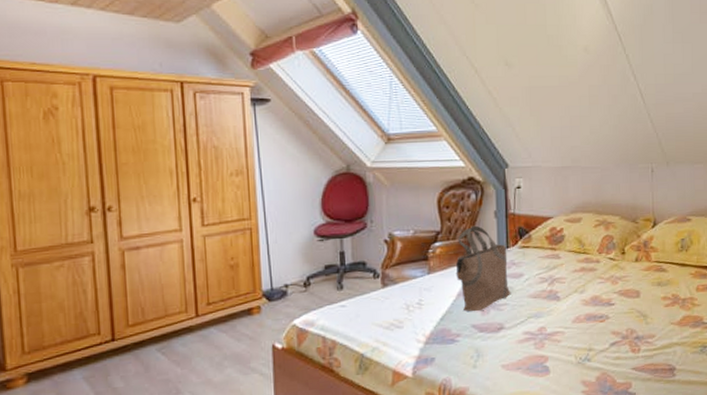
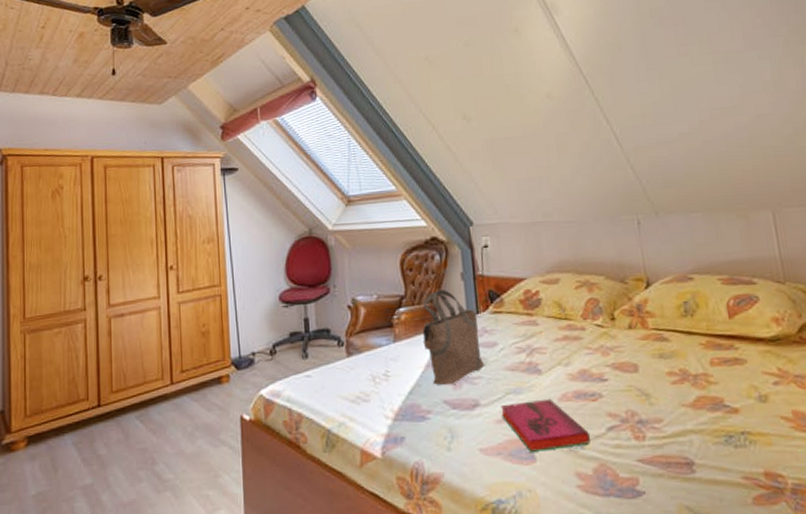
hardback book: none [523,321,596,366] -> present [501,398,590,452]

